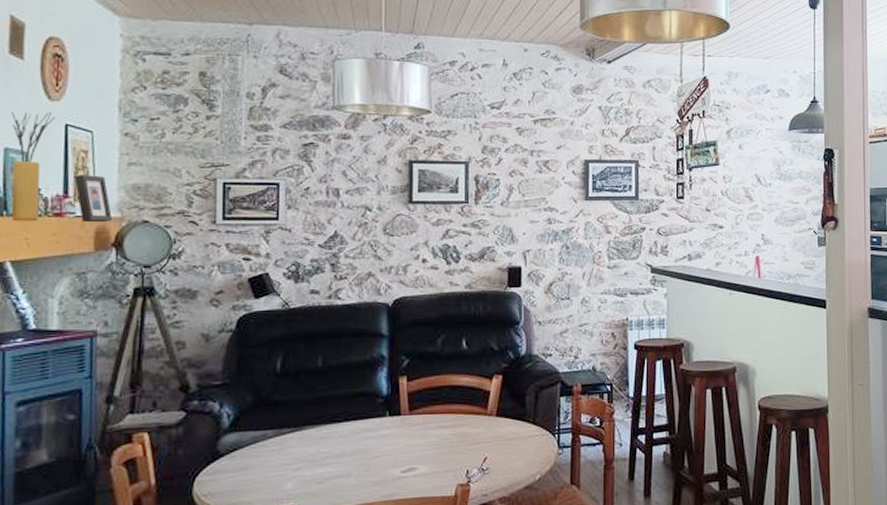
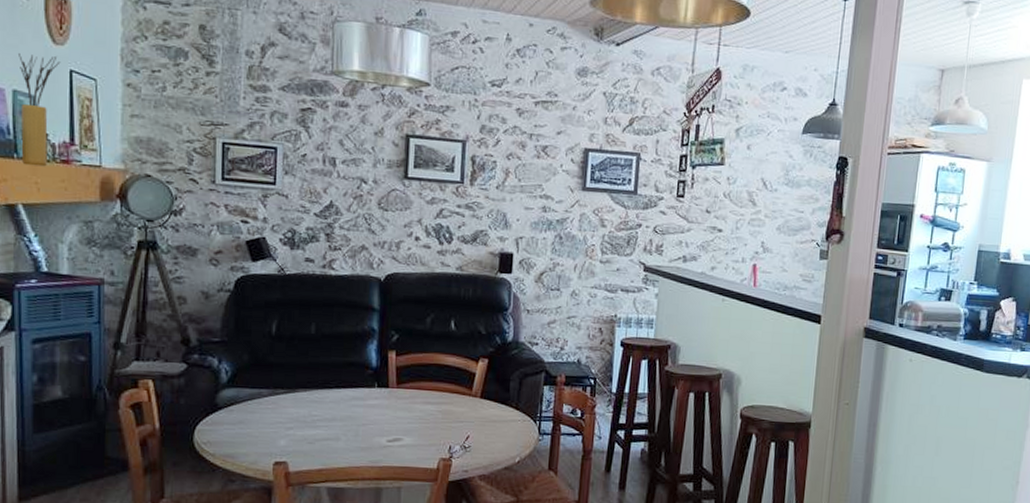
picture frame: present [73,175,112,223] -> none [79,123,116,174]

